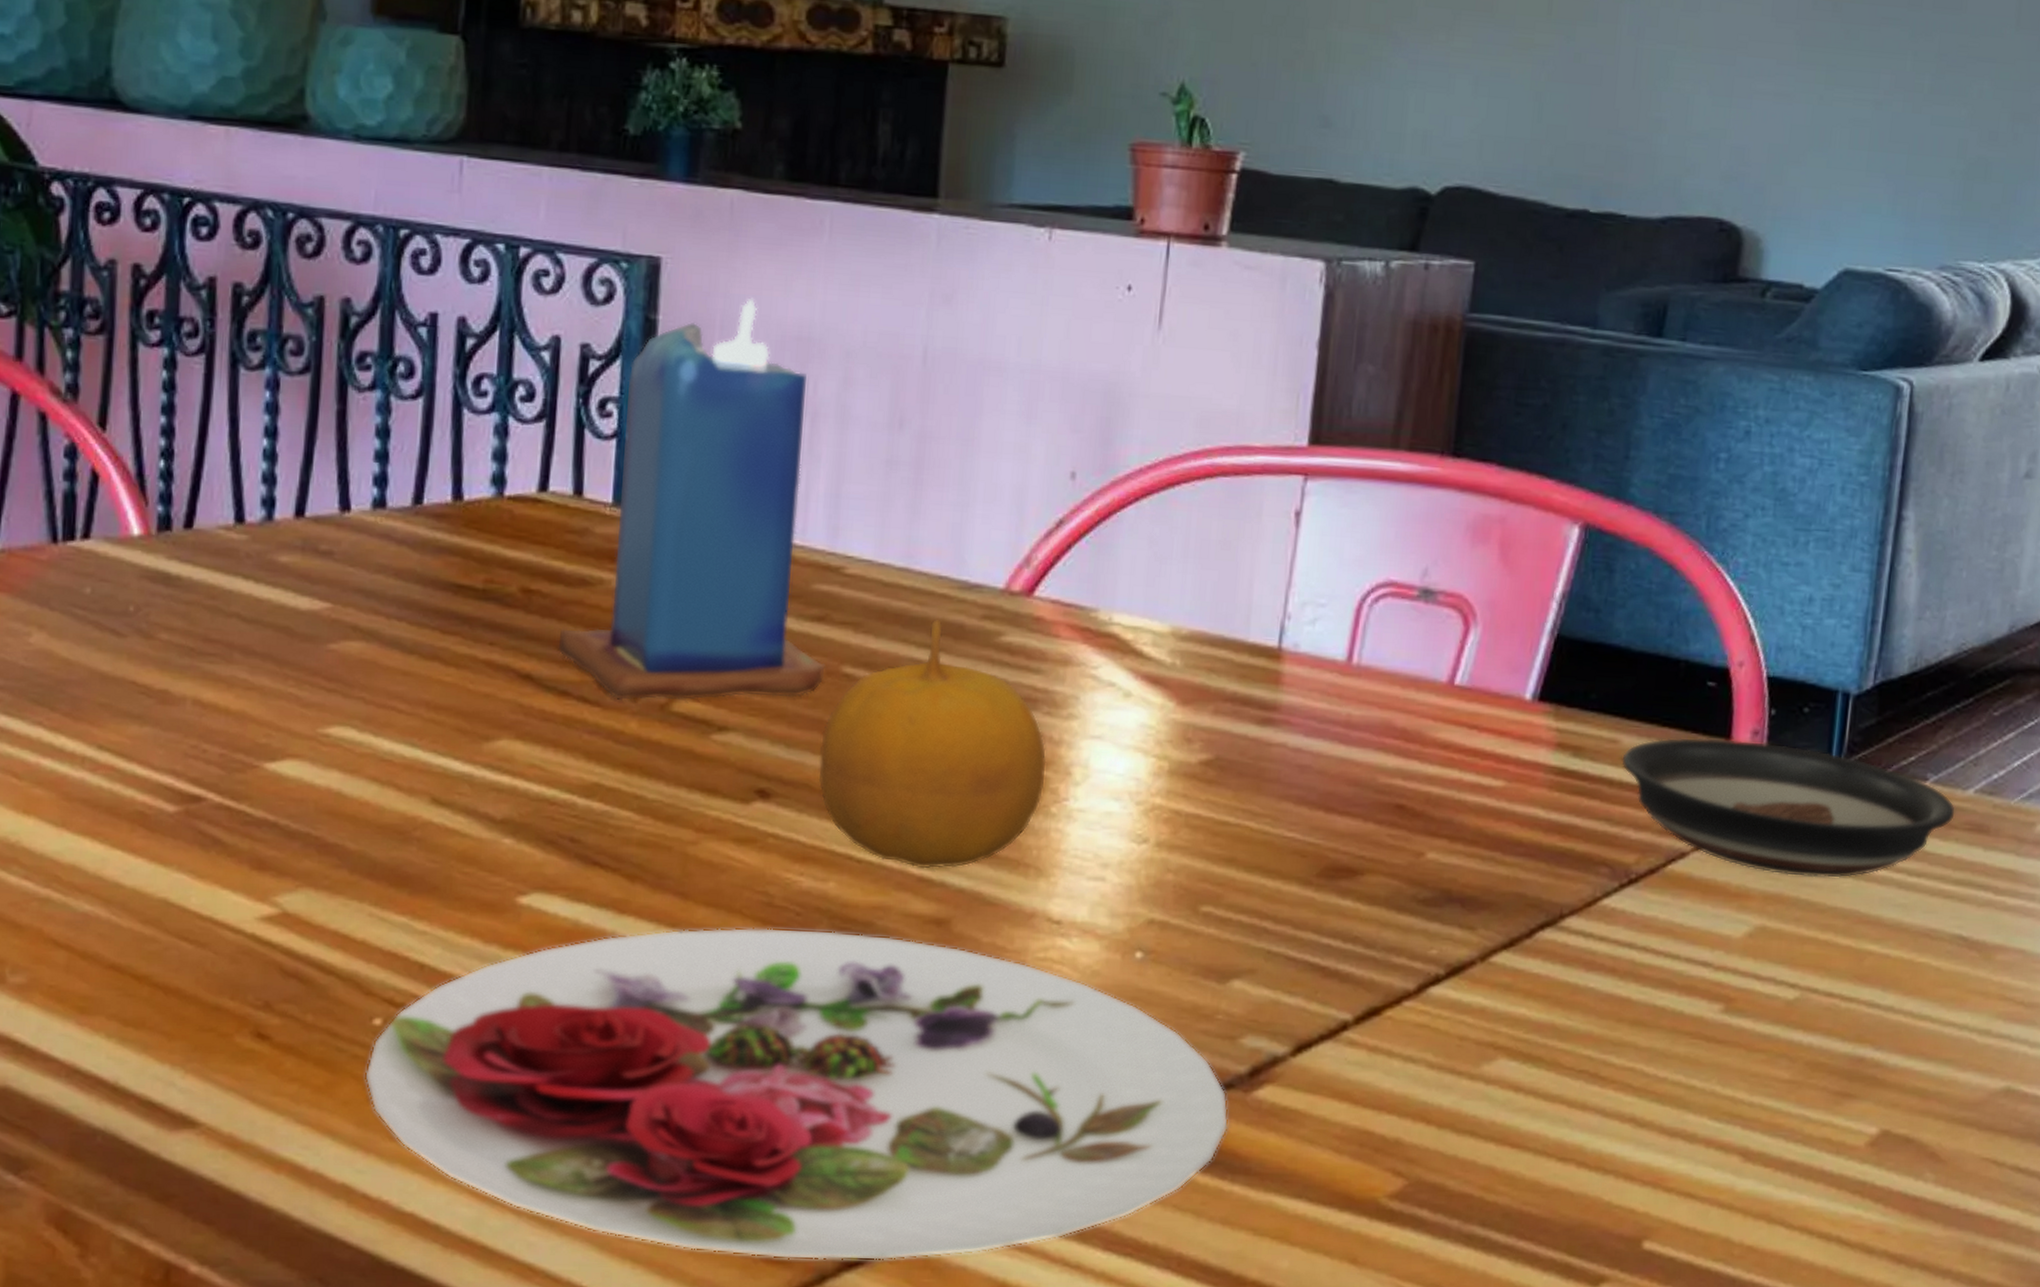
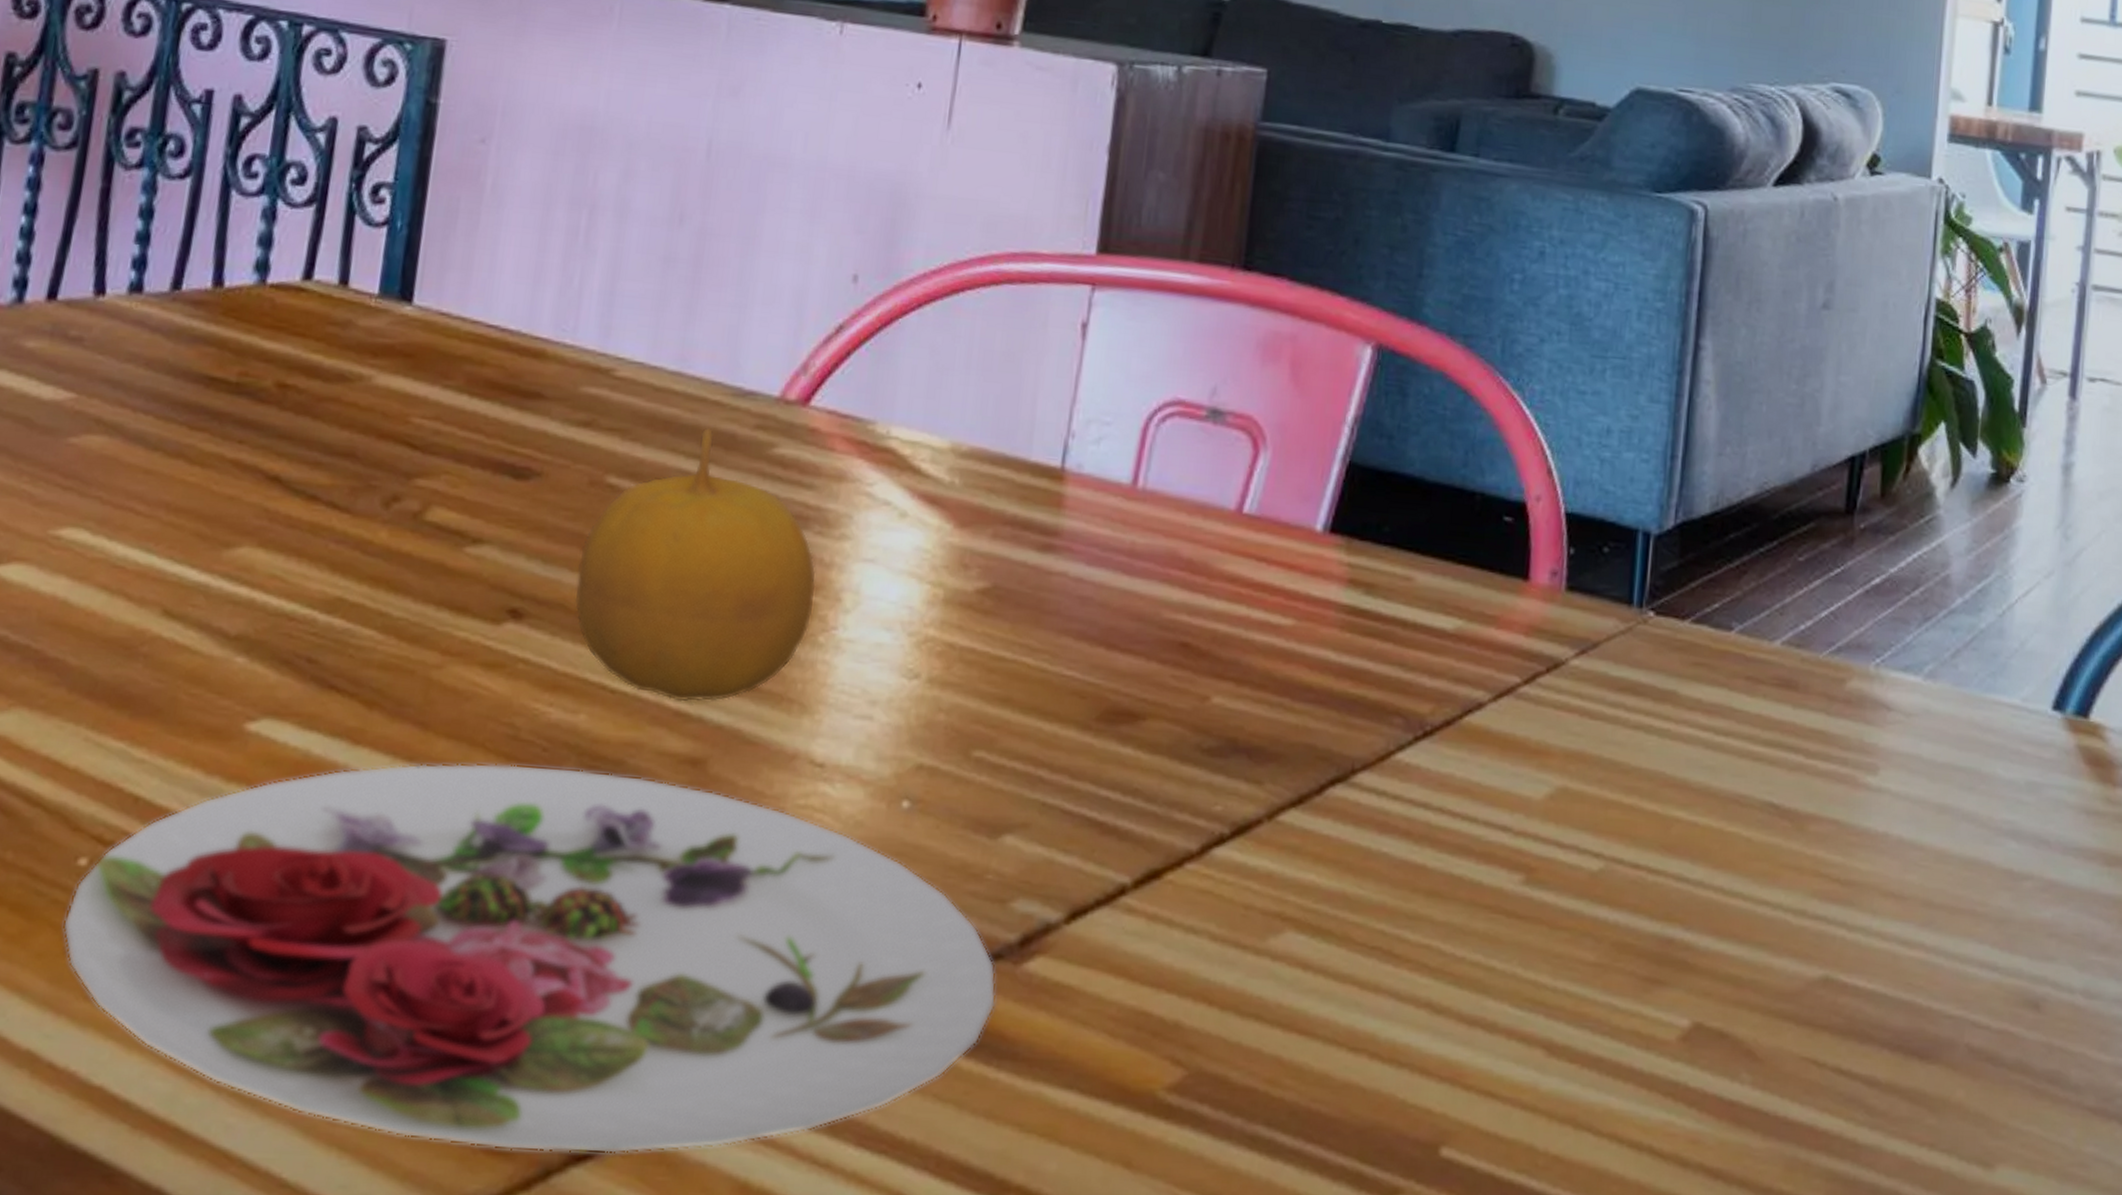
candle: present [558,298,827,700] -> none [310,84,590,509]
saucer: present [1621,738,1955,878] -> none [1416,576,1762,736]

